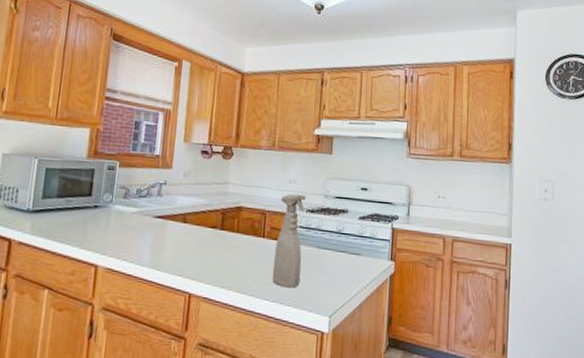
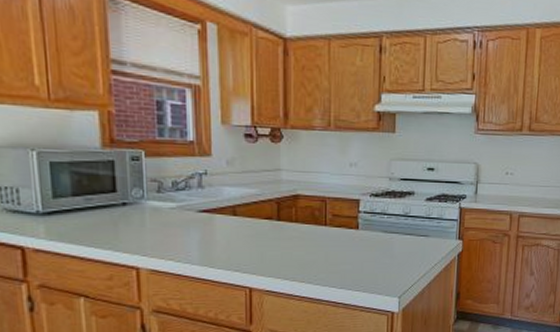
spray bottle: present [272,193,306,288] -> none [337,177,369,274]

